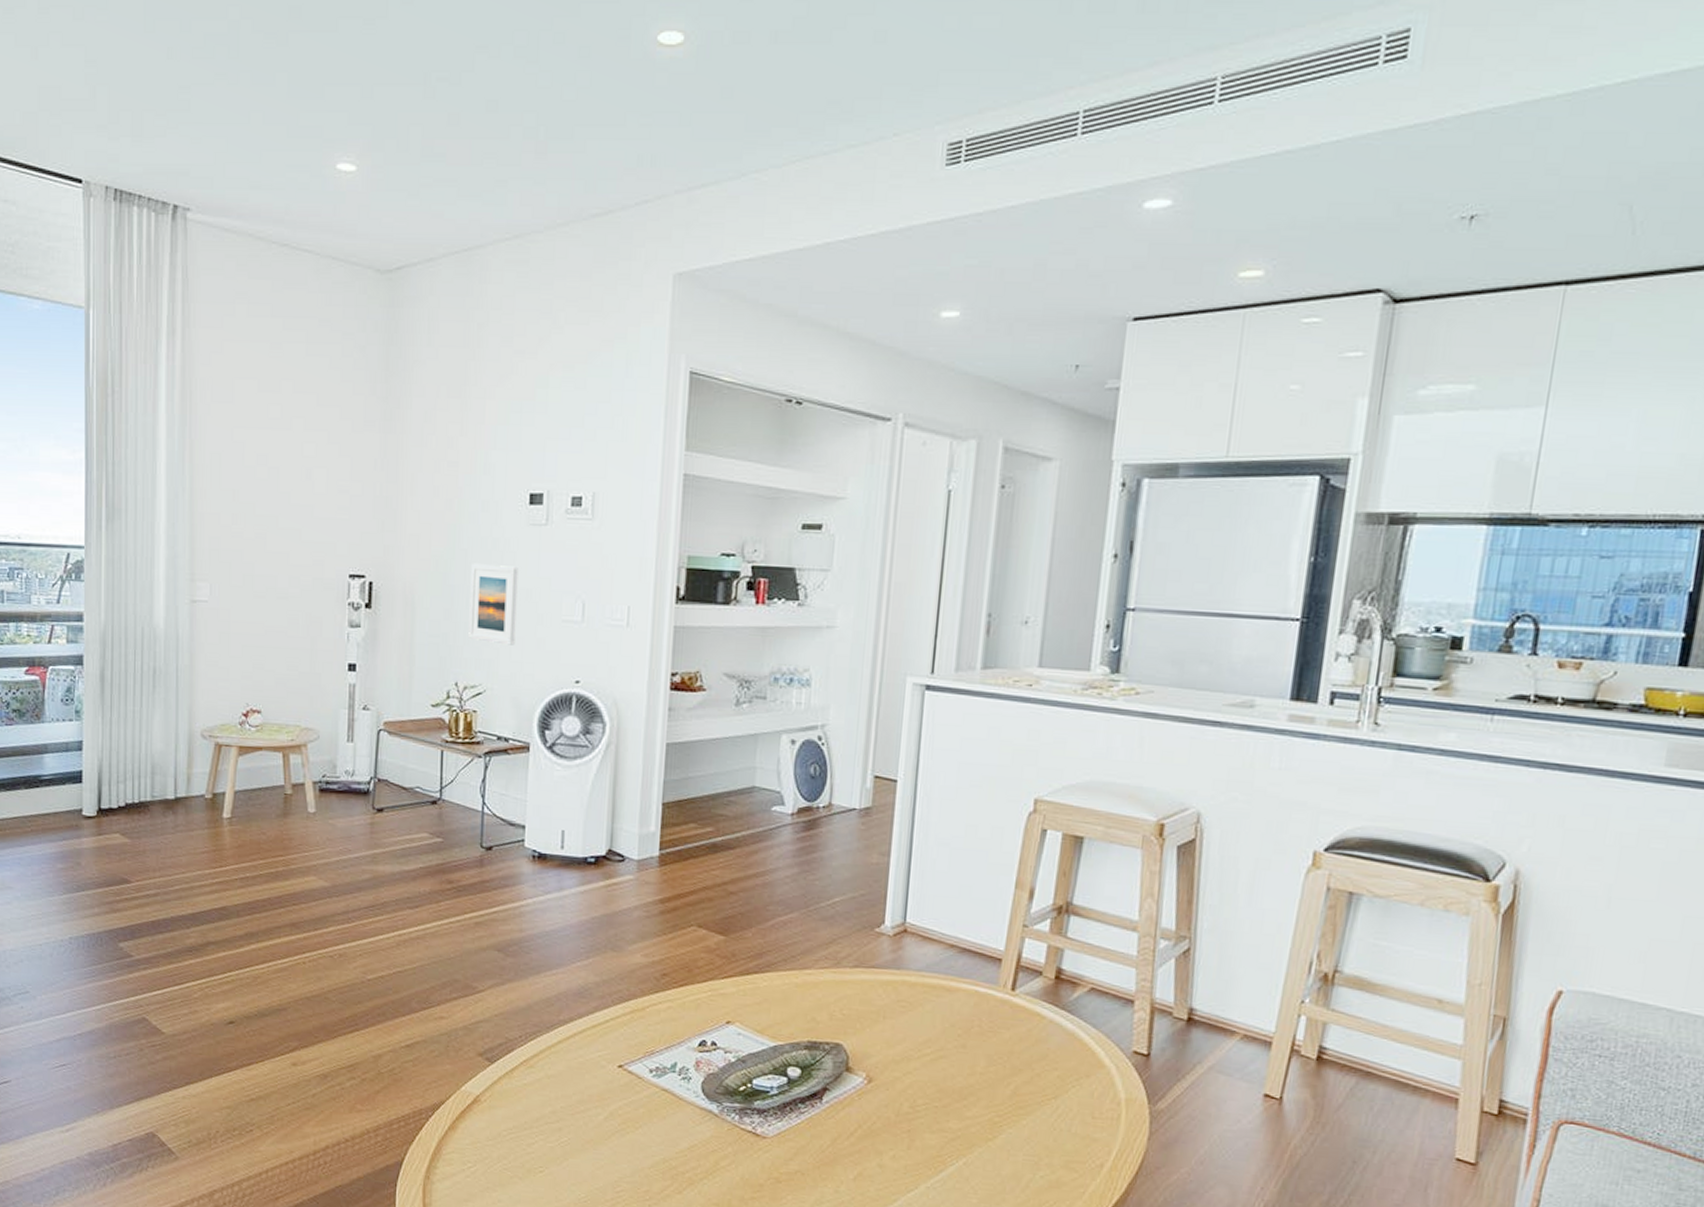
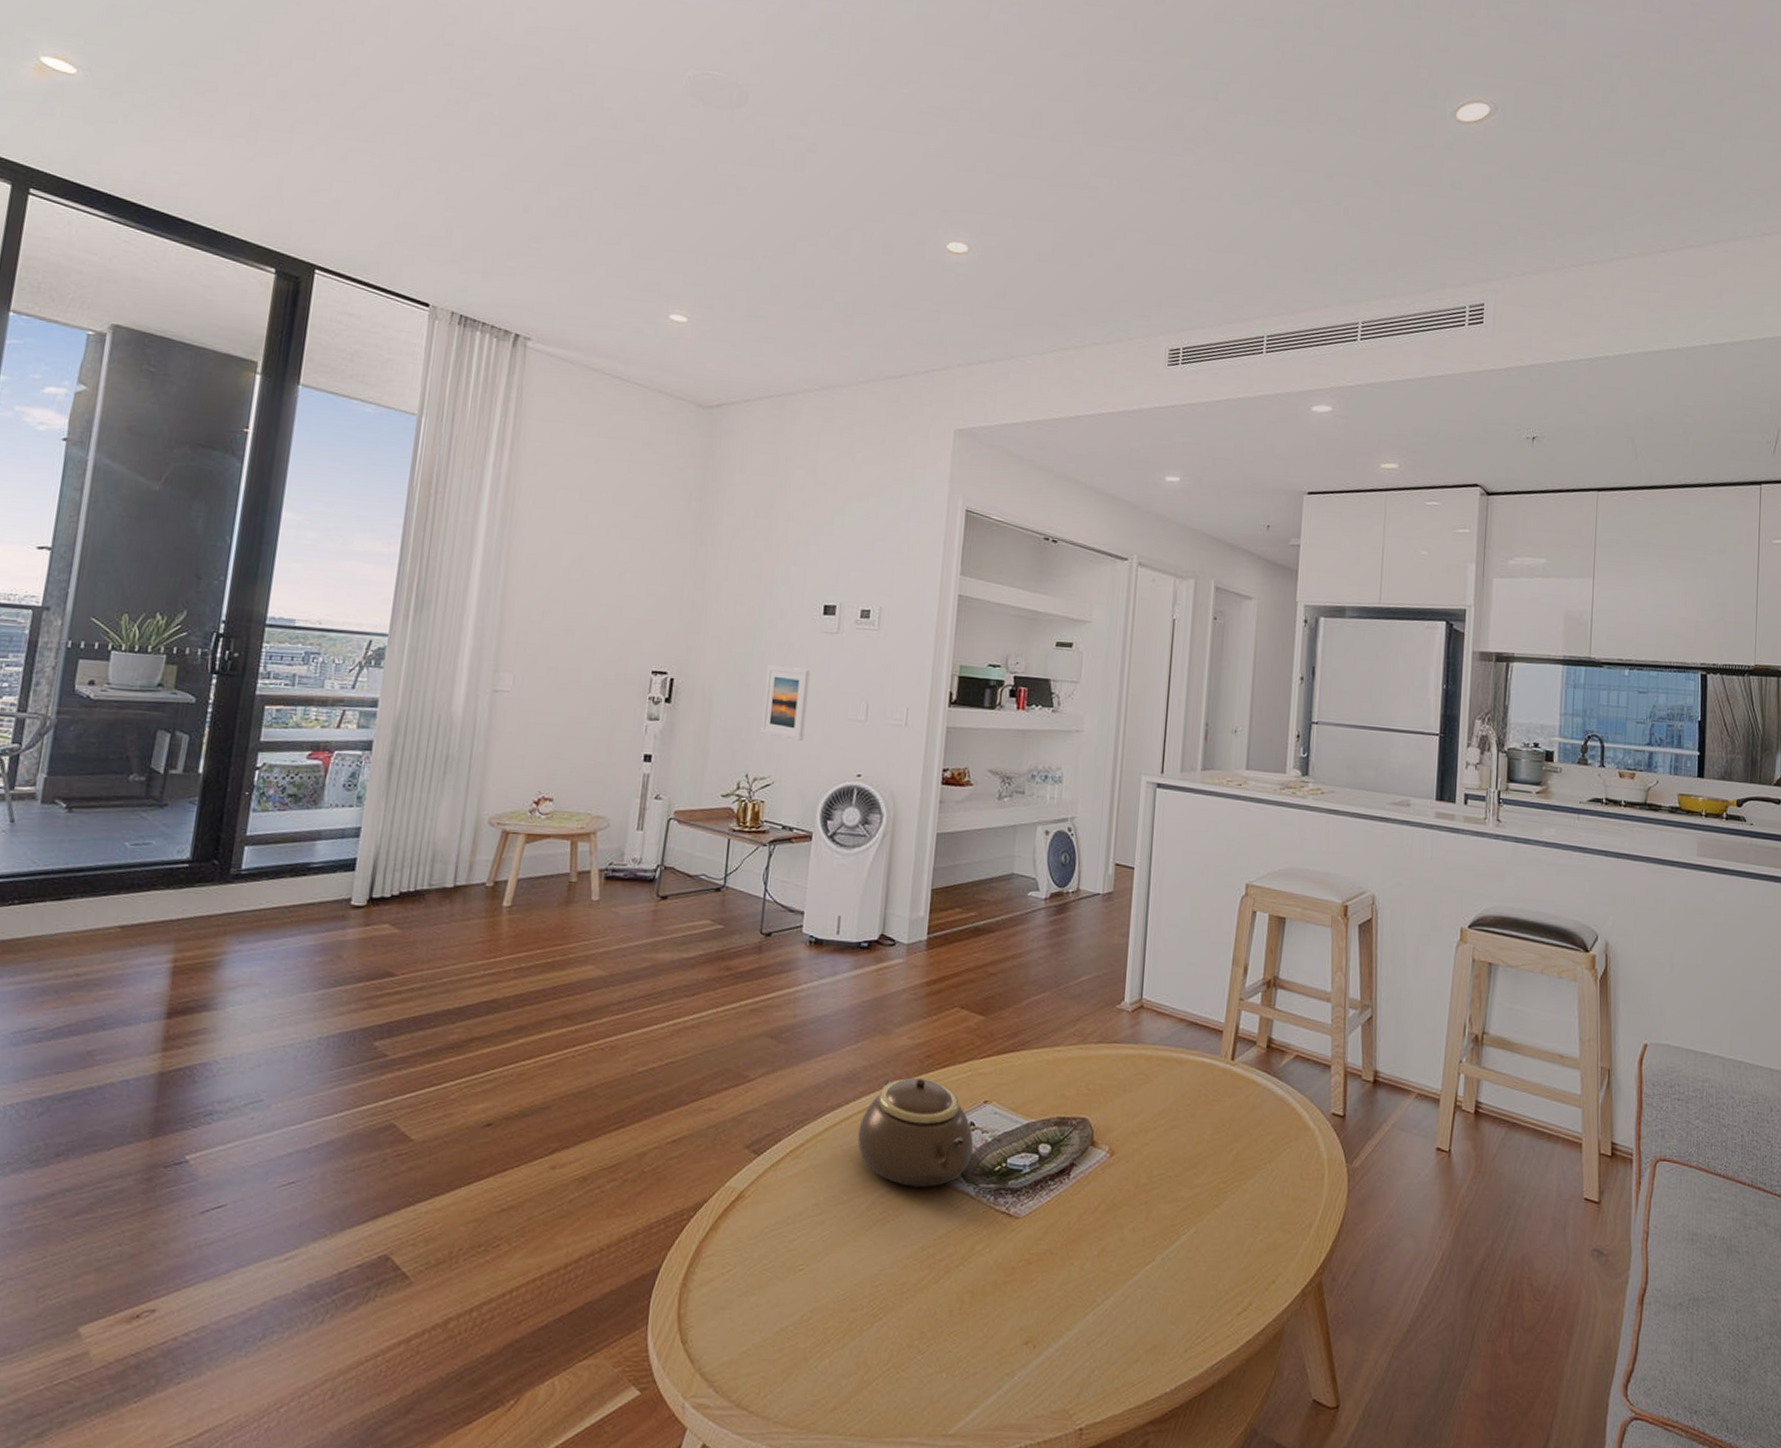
teapot: none [592,995,716,1103] -> present [857,1078,974,1187]

